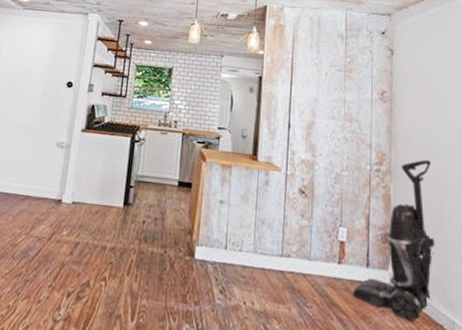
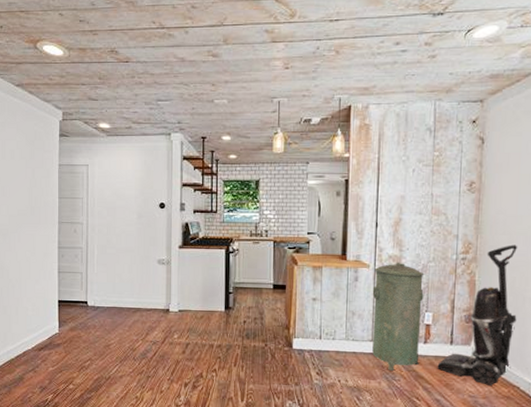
trash can: none [282,167,337,296] -> present [372,262,424,372]

